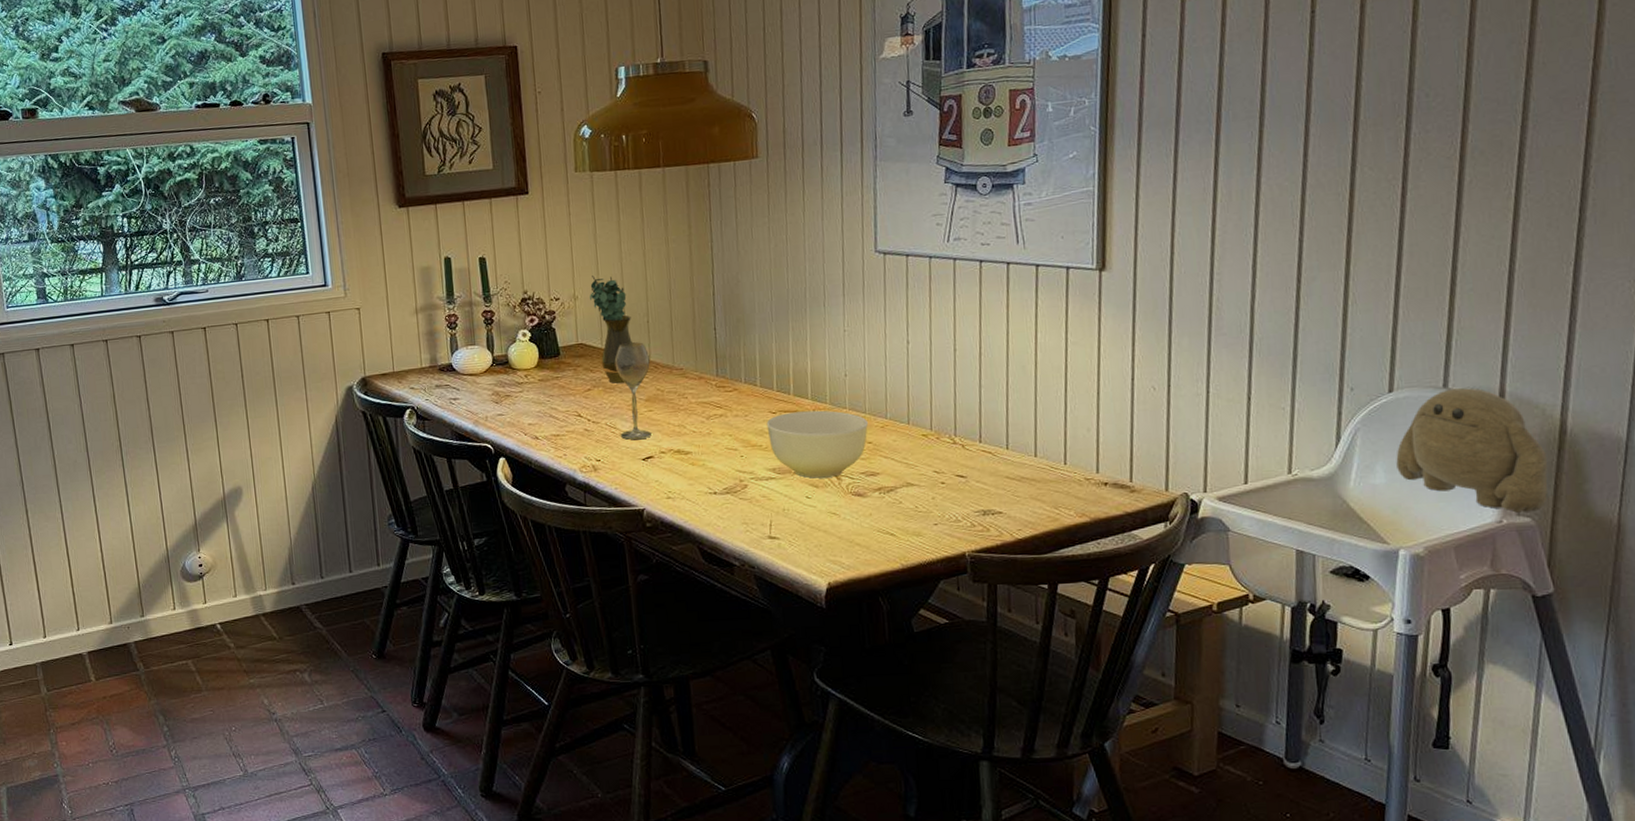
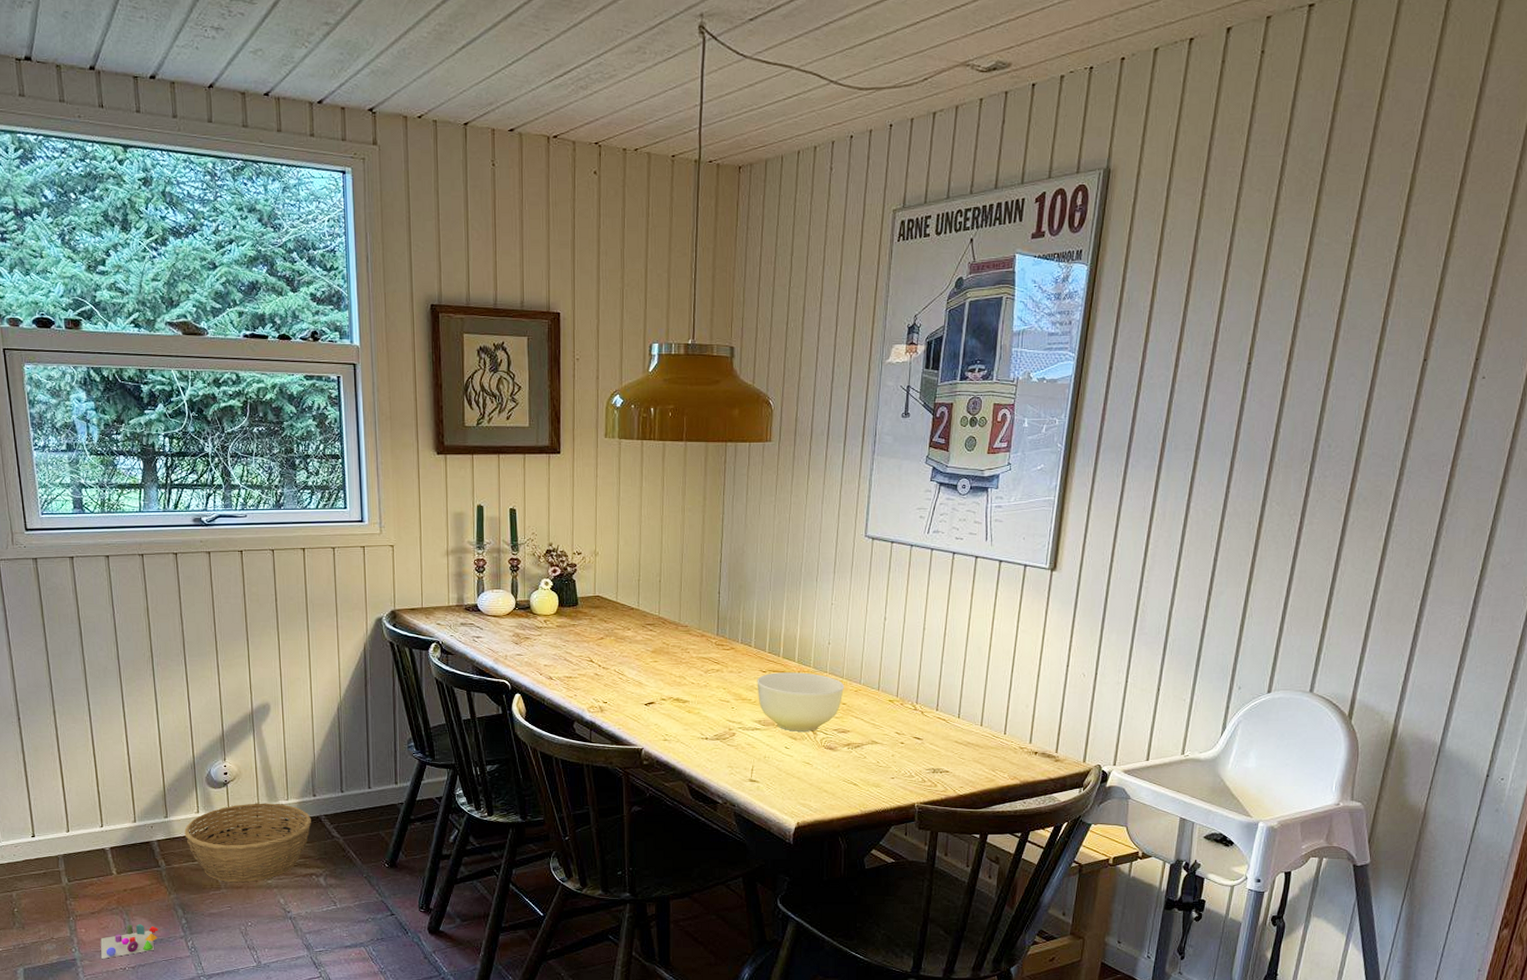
toy blocks: none [82,734,140,774] -> present [100,924,158,959]
basket: none [161,594,292,684] -> present [184,803,311,883]
vase: present [590,276,632,383] -> none [609,535,645,634]
wineglass: present [614,342,652,440] -> none [626,599,659,687]
stuffed toy: present [1396,388,1548,513] -> none [1266,694,1379,799]

